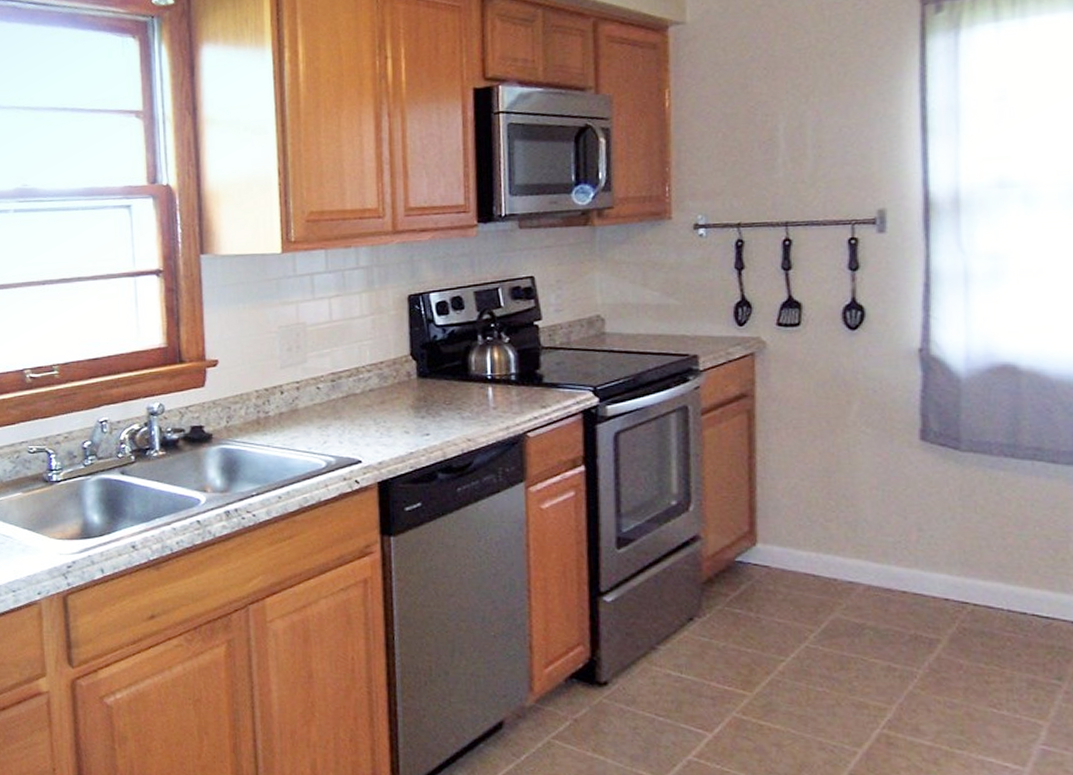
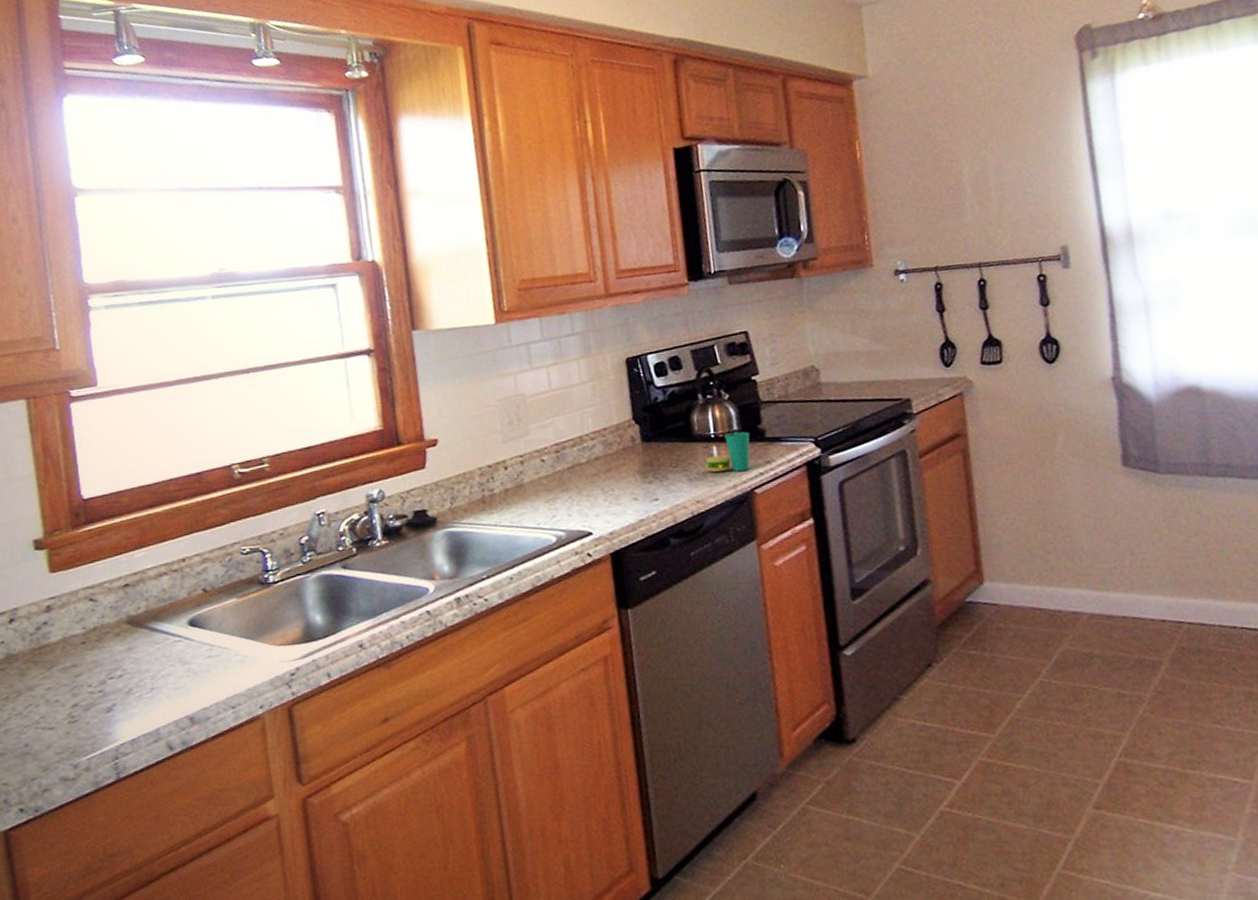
cup: none [479,375,528,413] -> present [705,431,750,472]

